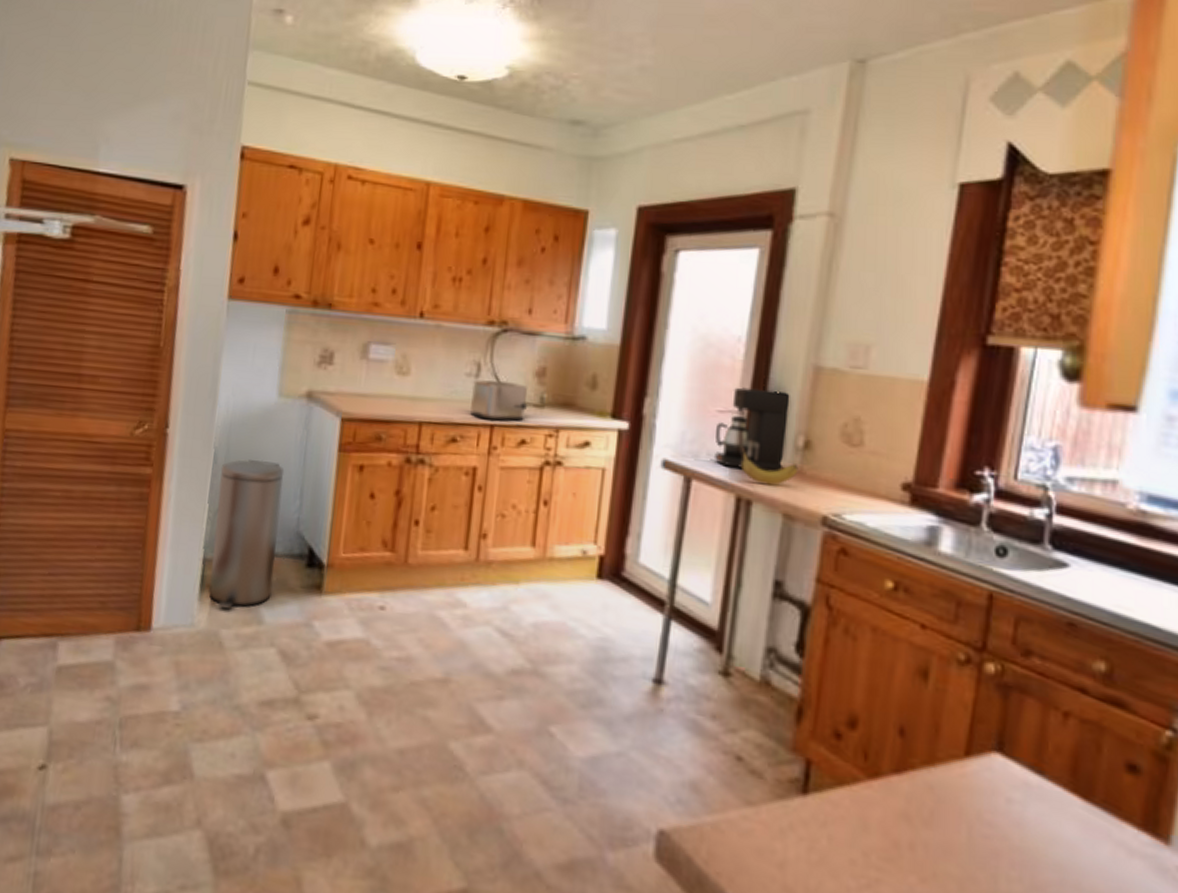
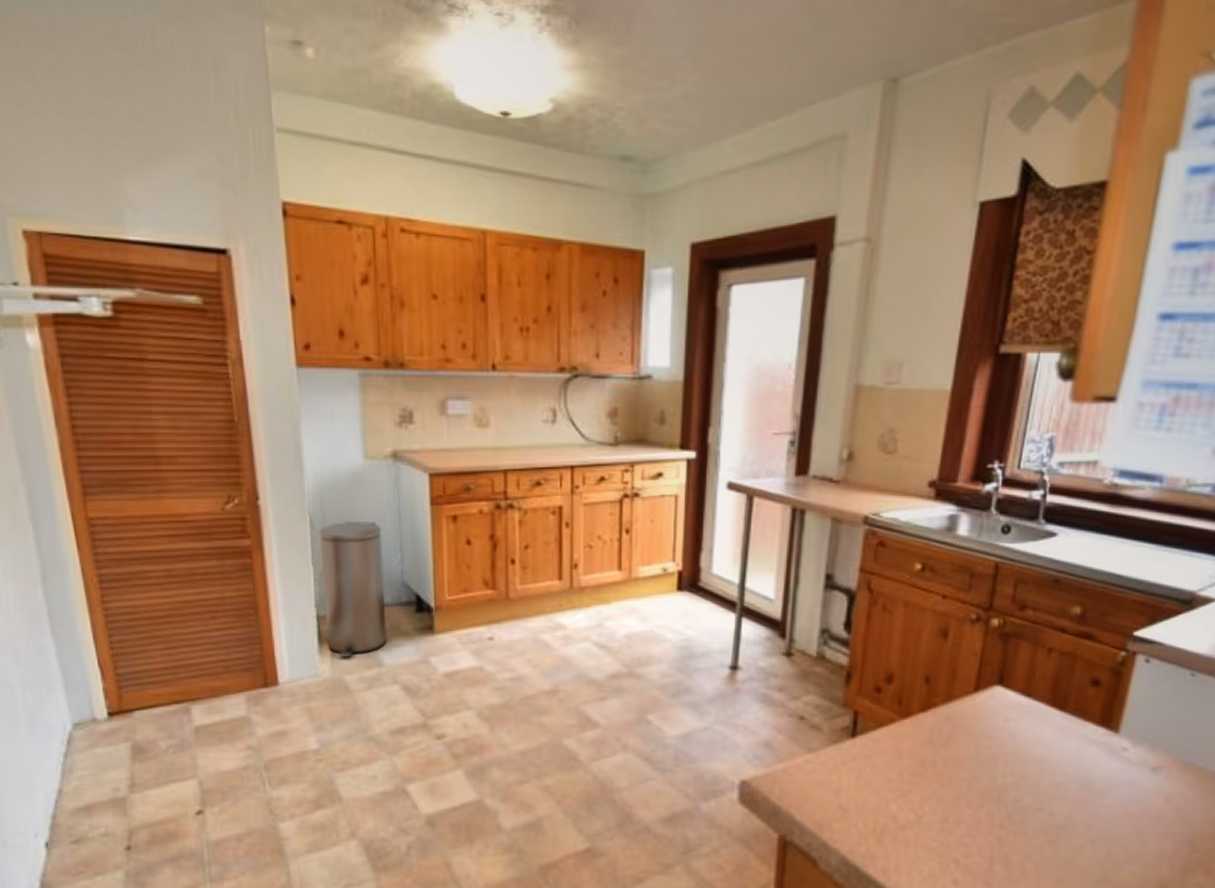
toaster: present [470,379,528,422] -> none [549,424,604,463]
coffee maker: present [715,387,788,473] -> none [771,410,834,484]
fruit: present [741,445,799,486] -> none [794,462,843,495]

